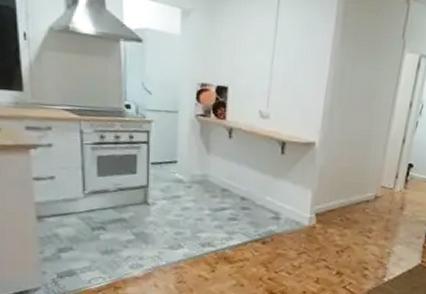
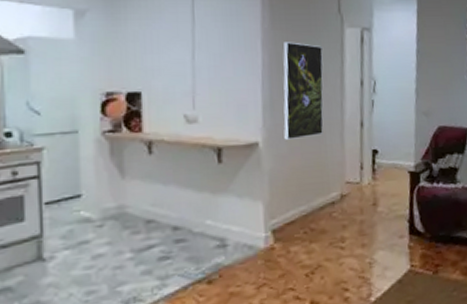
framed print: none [337,59,382,145] -> present [283,42,324,140]

